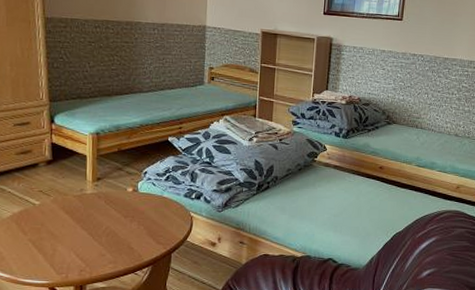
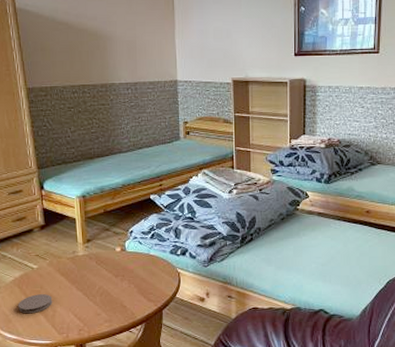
coaster: none [14,232,54,252] -> present [18,294,53,314]

